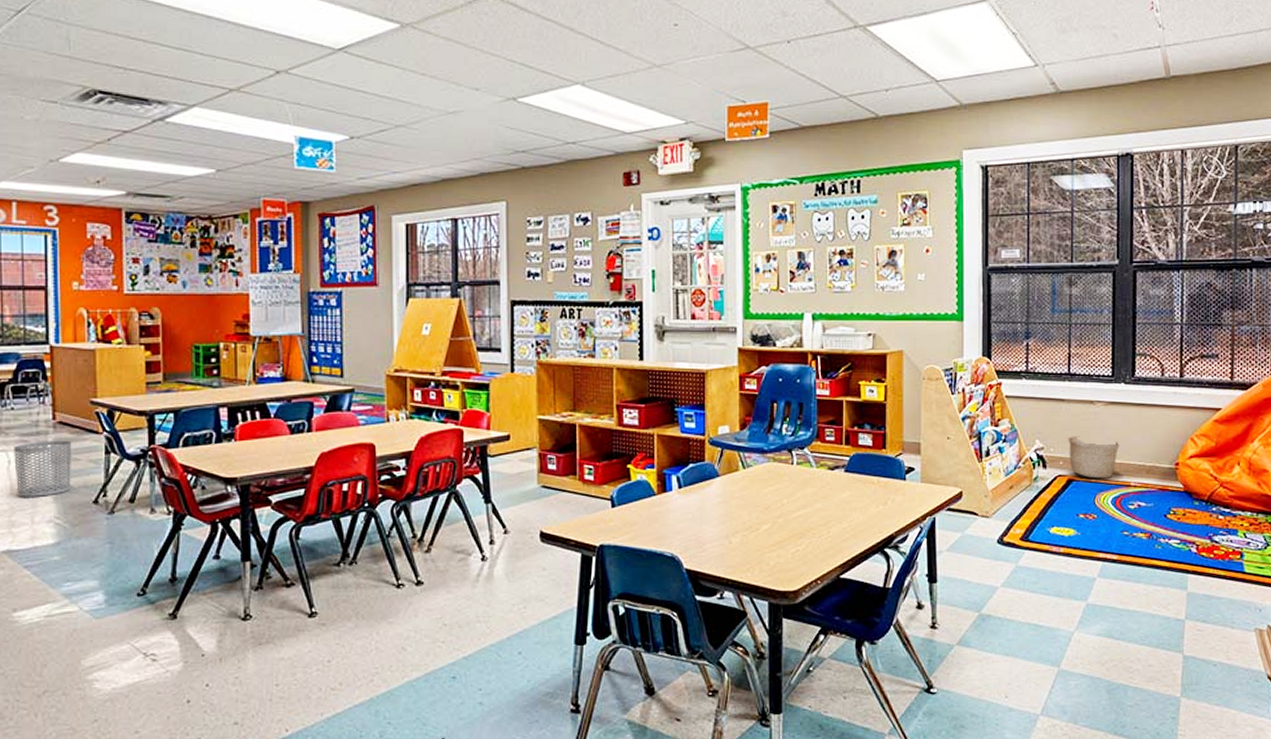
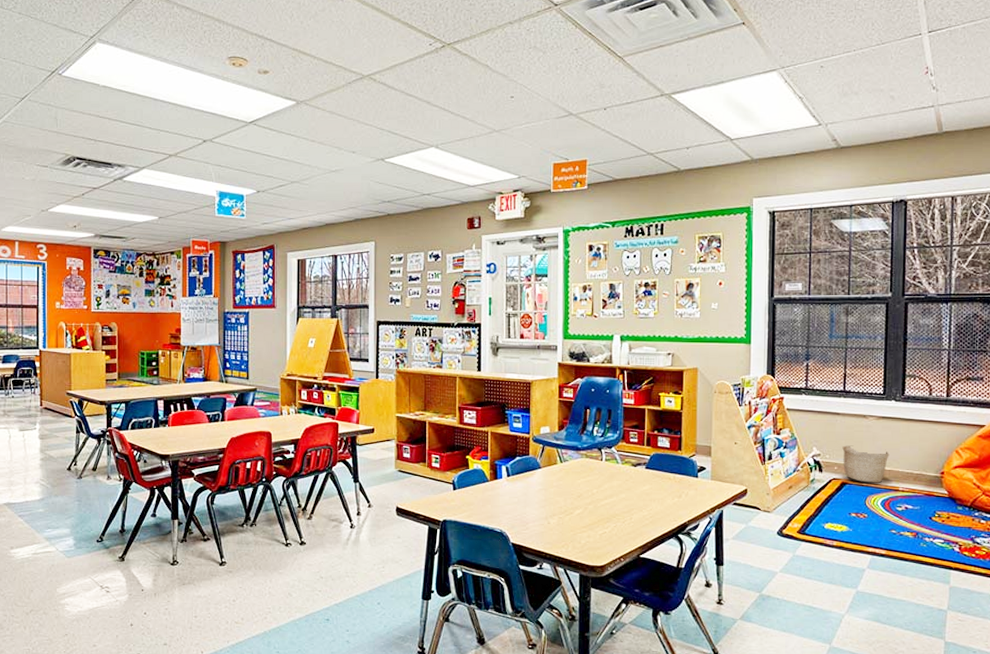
waste bin: present [13,440,72,497] -> none [13,421,53,464]

